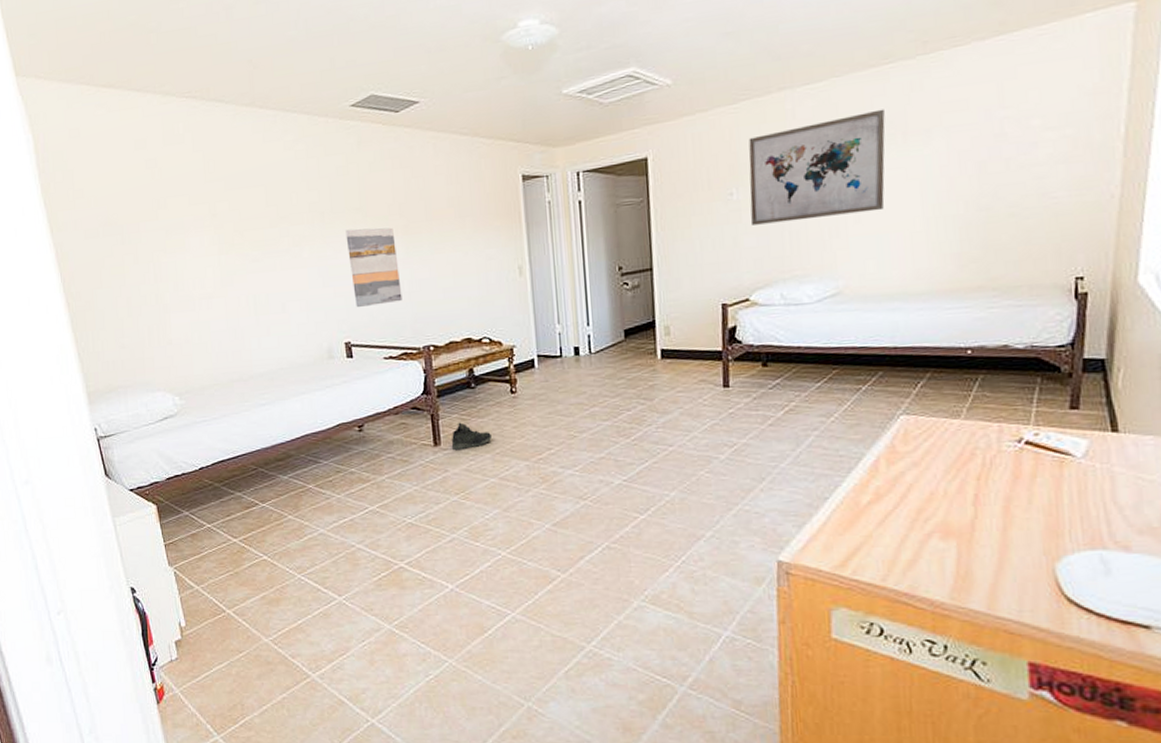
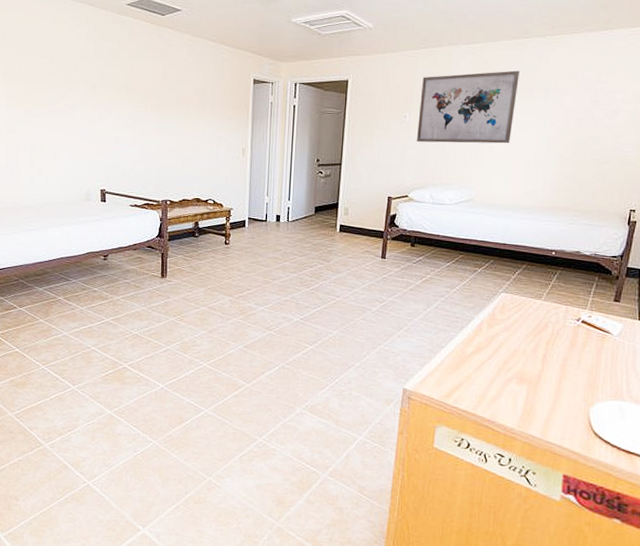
wall art: present [345,227,402,308] -> none [111,101,151,164]
sneaker: present [451,422,492,451] -> none [174,262,206,283]

